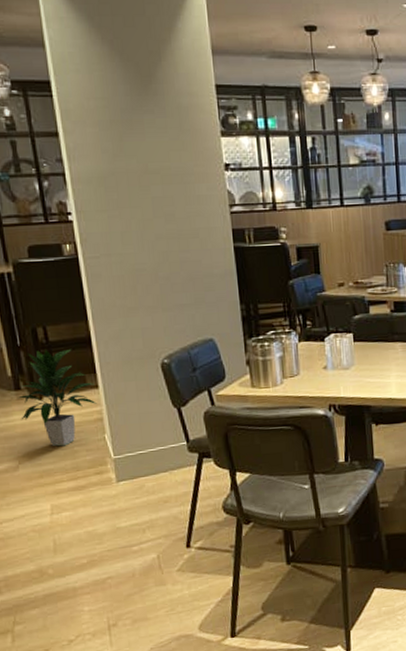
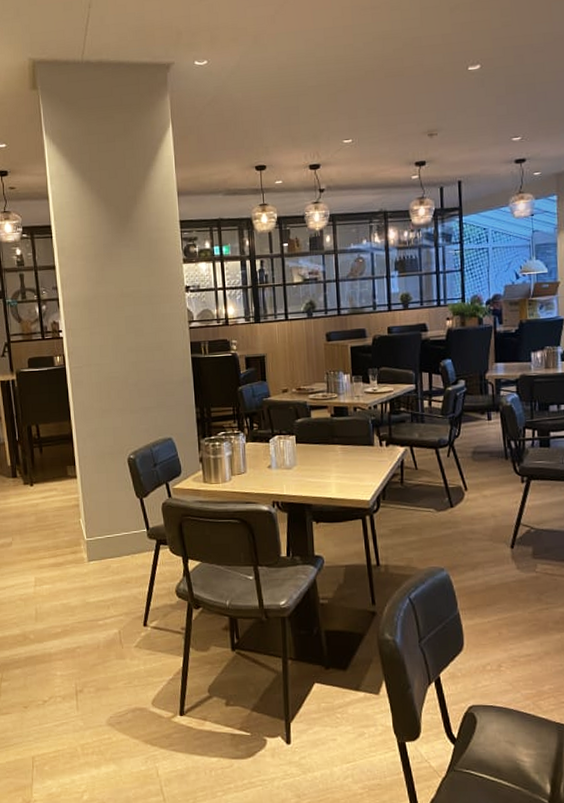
indoor plant: present [17,348,98,447] -> none [13,443,76,527]

